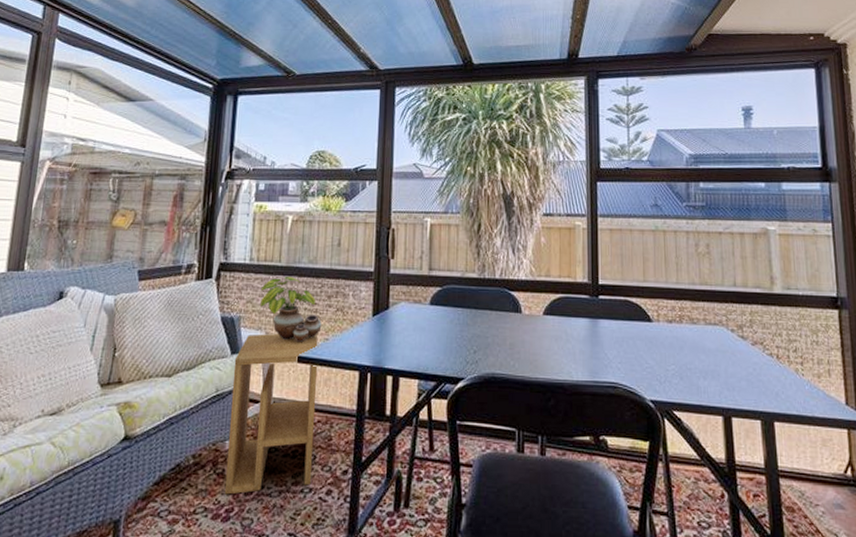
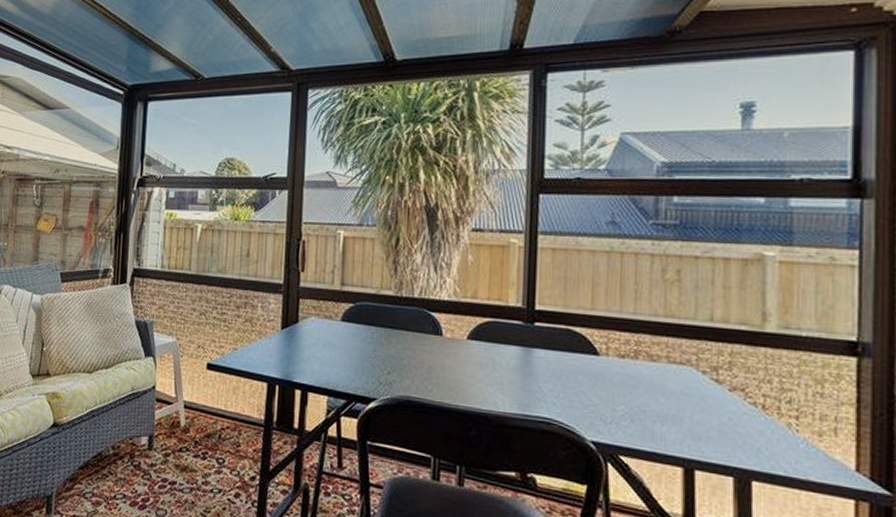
side table: present [224,334,318,495] -> none [140,339,227,487]
potted plant: present [260,276,322,343] -> none [171,284,231,351]

